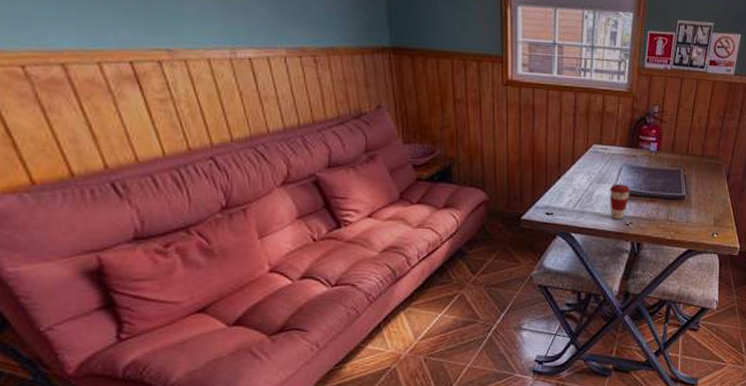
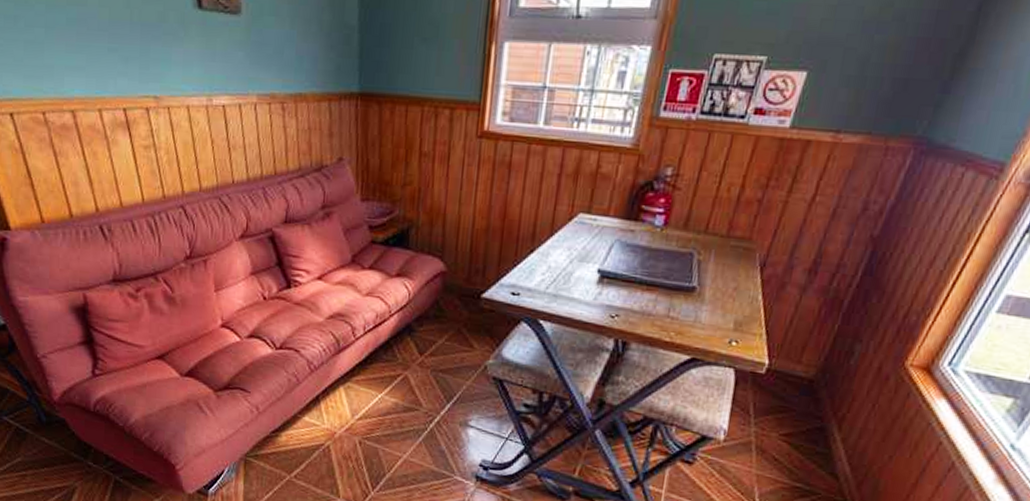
coffee cup: present [609,184,630,219] -> none [592,264,621,309]

